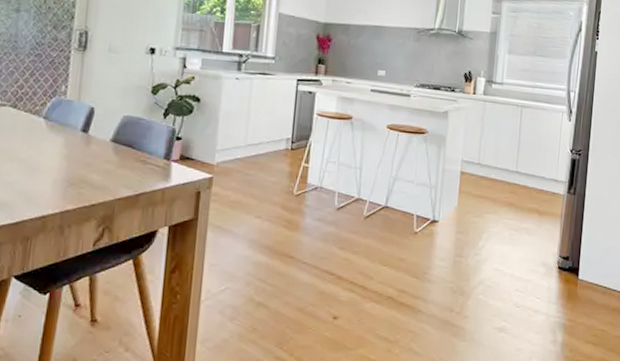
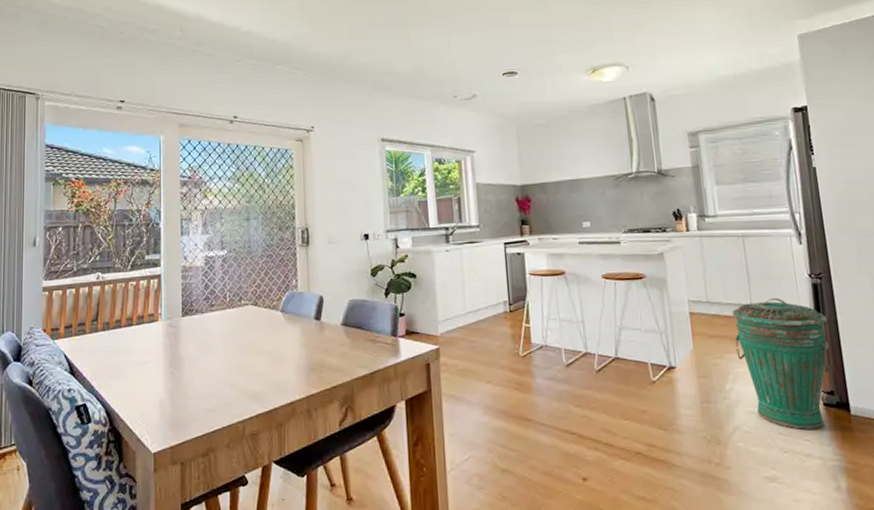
trash can: none [494,167,578,289] -> present [731,297,831,430]

